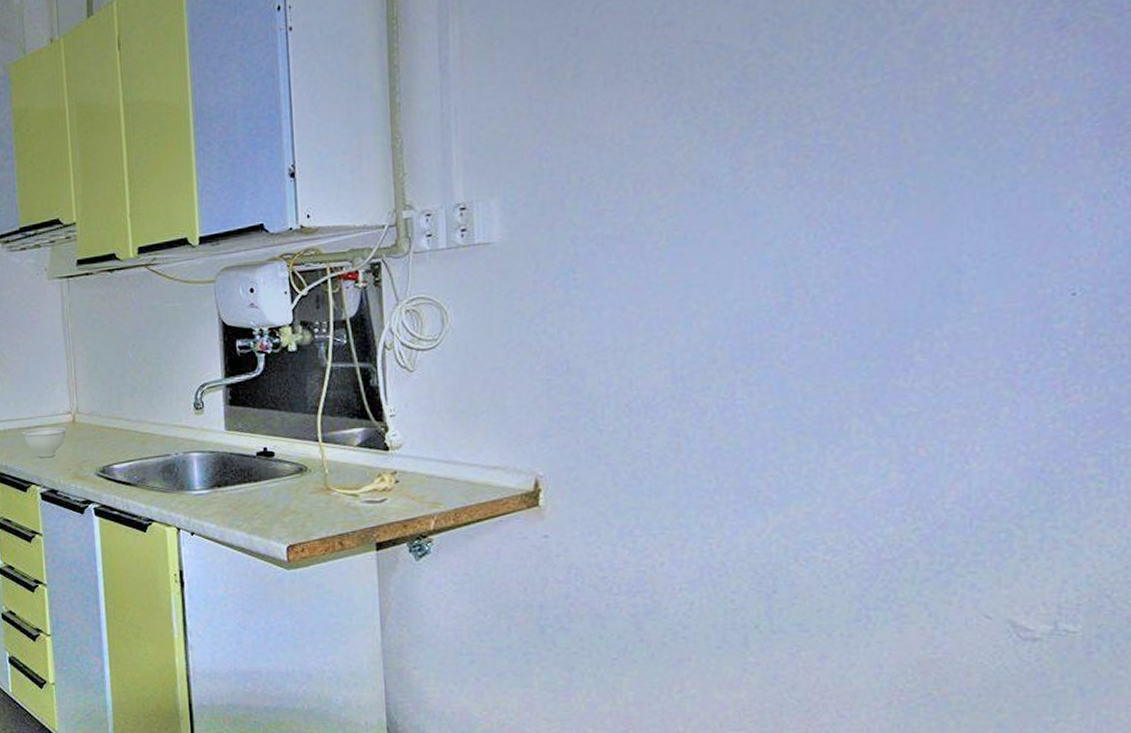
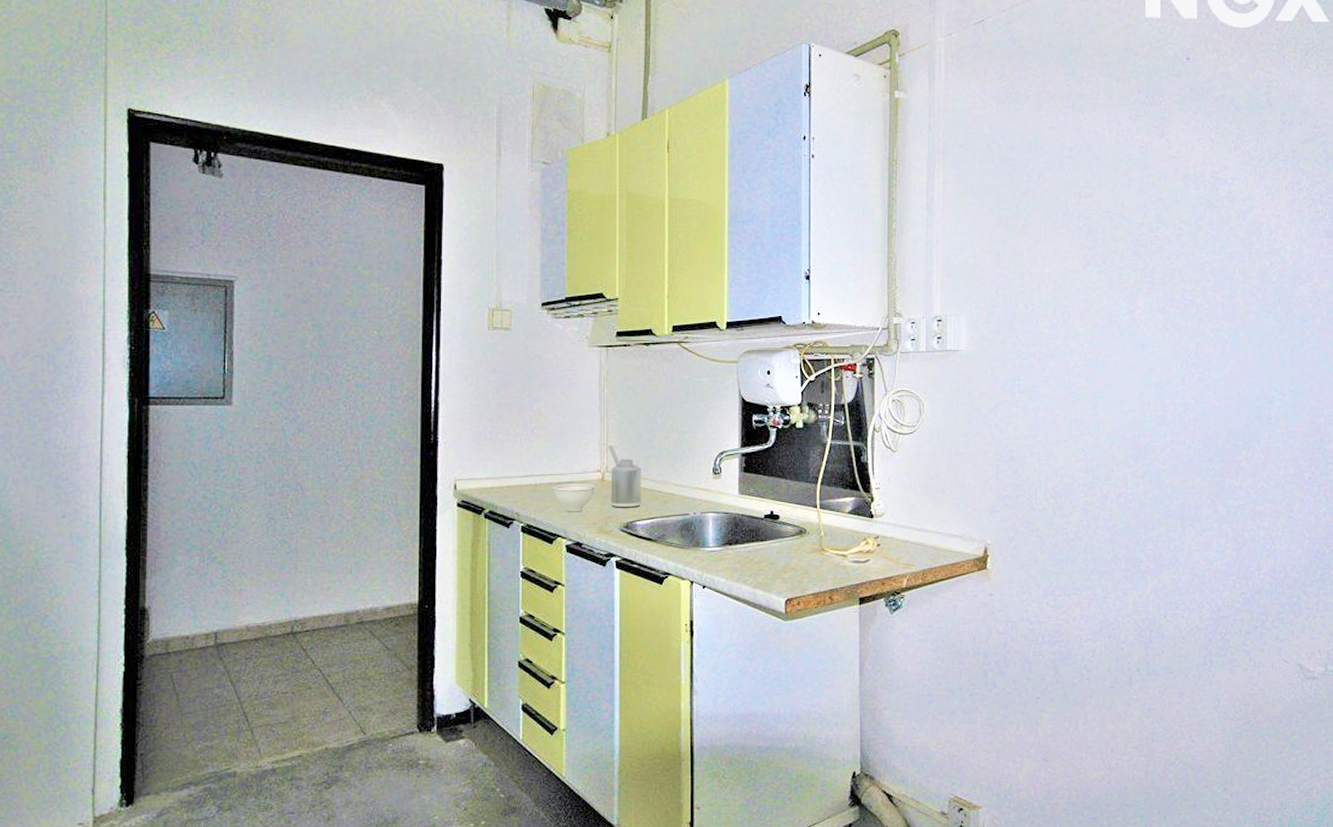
soap dispenser: none [77,383,117,452] -> present [609,444,641,508]

